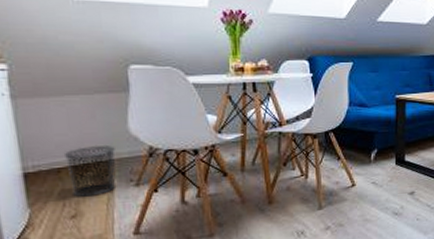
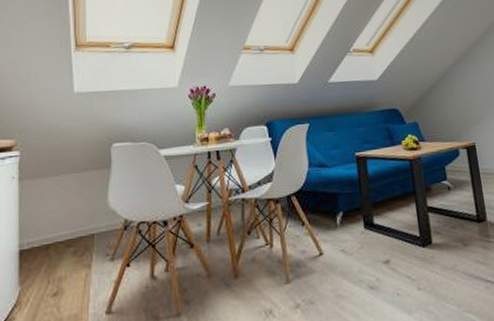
waste bin: present [63,146,117,197] -> none [53,220,96,274]

